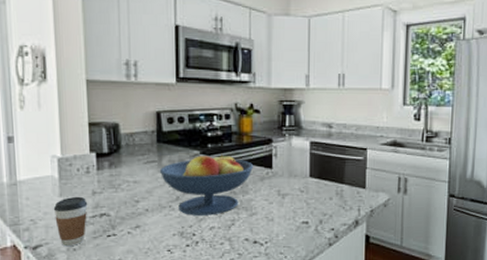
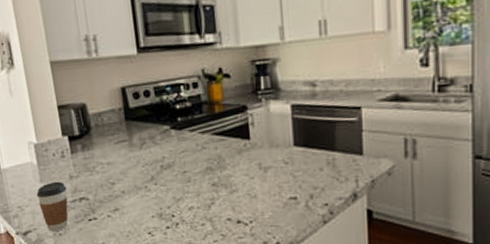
fruit bowl: present [159,153,254,215] -> none [131,126,229,196]

